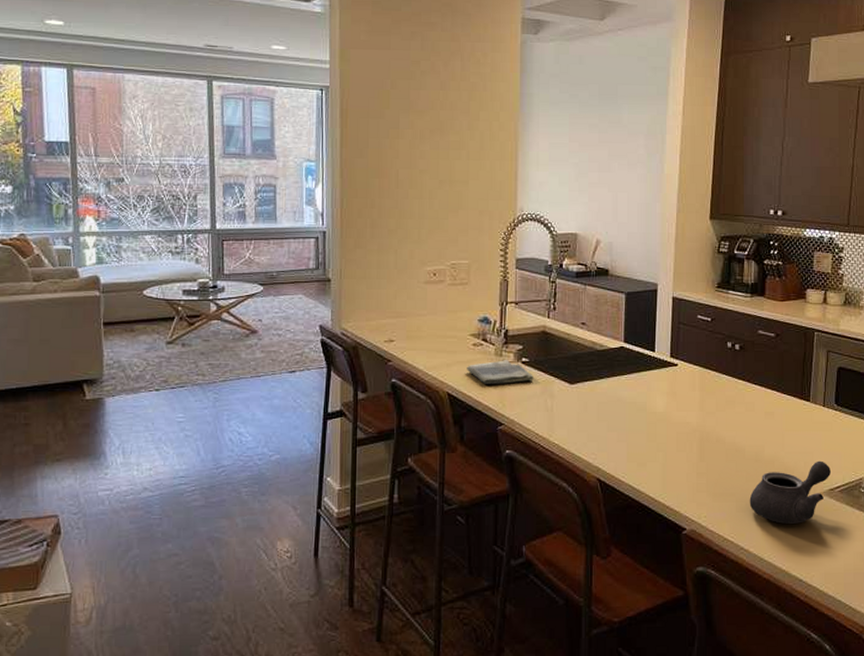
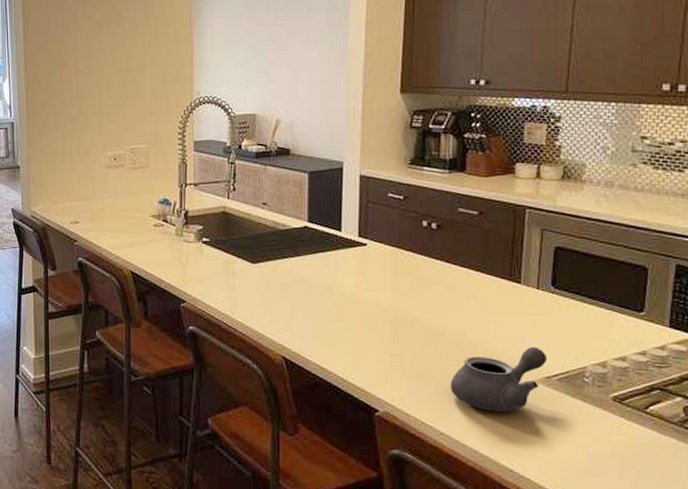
dish towel: present [467,360,534,384] -> none [149,240,215,263]

